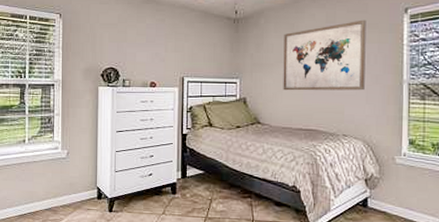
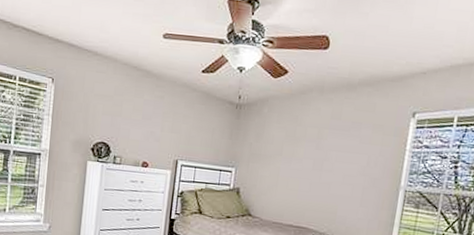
wall art: present [283,19,366,91] -> none [278,119,372,193]

